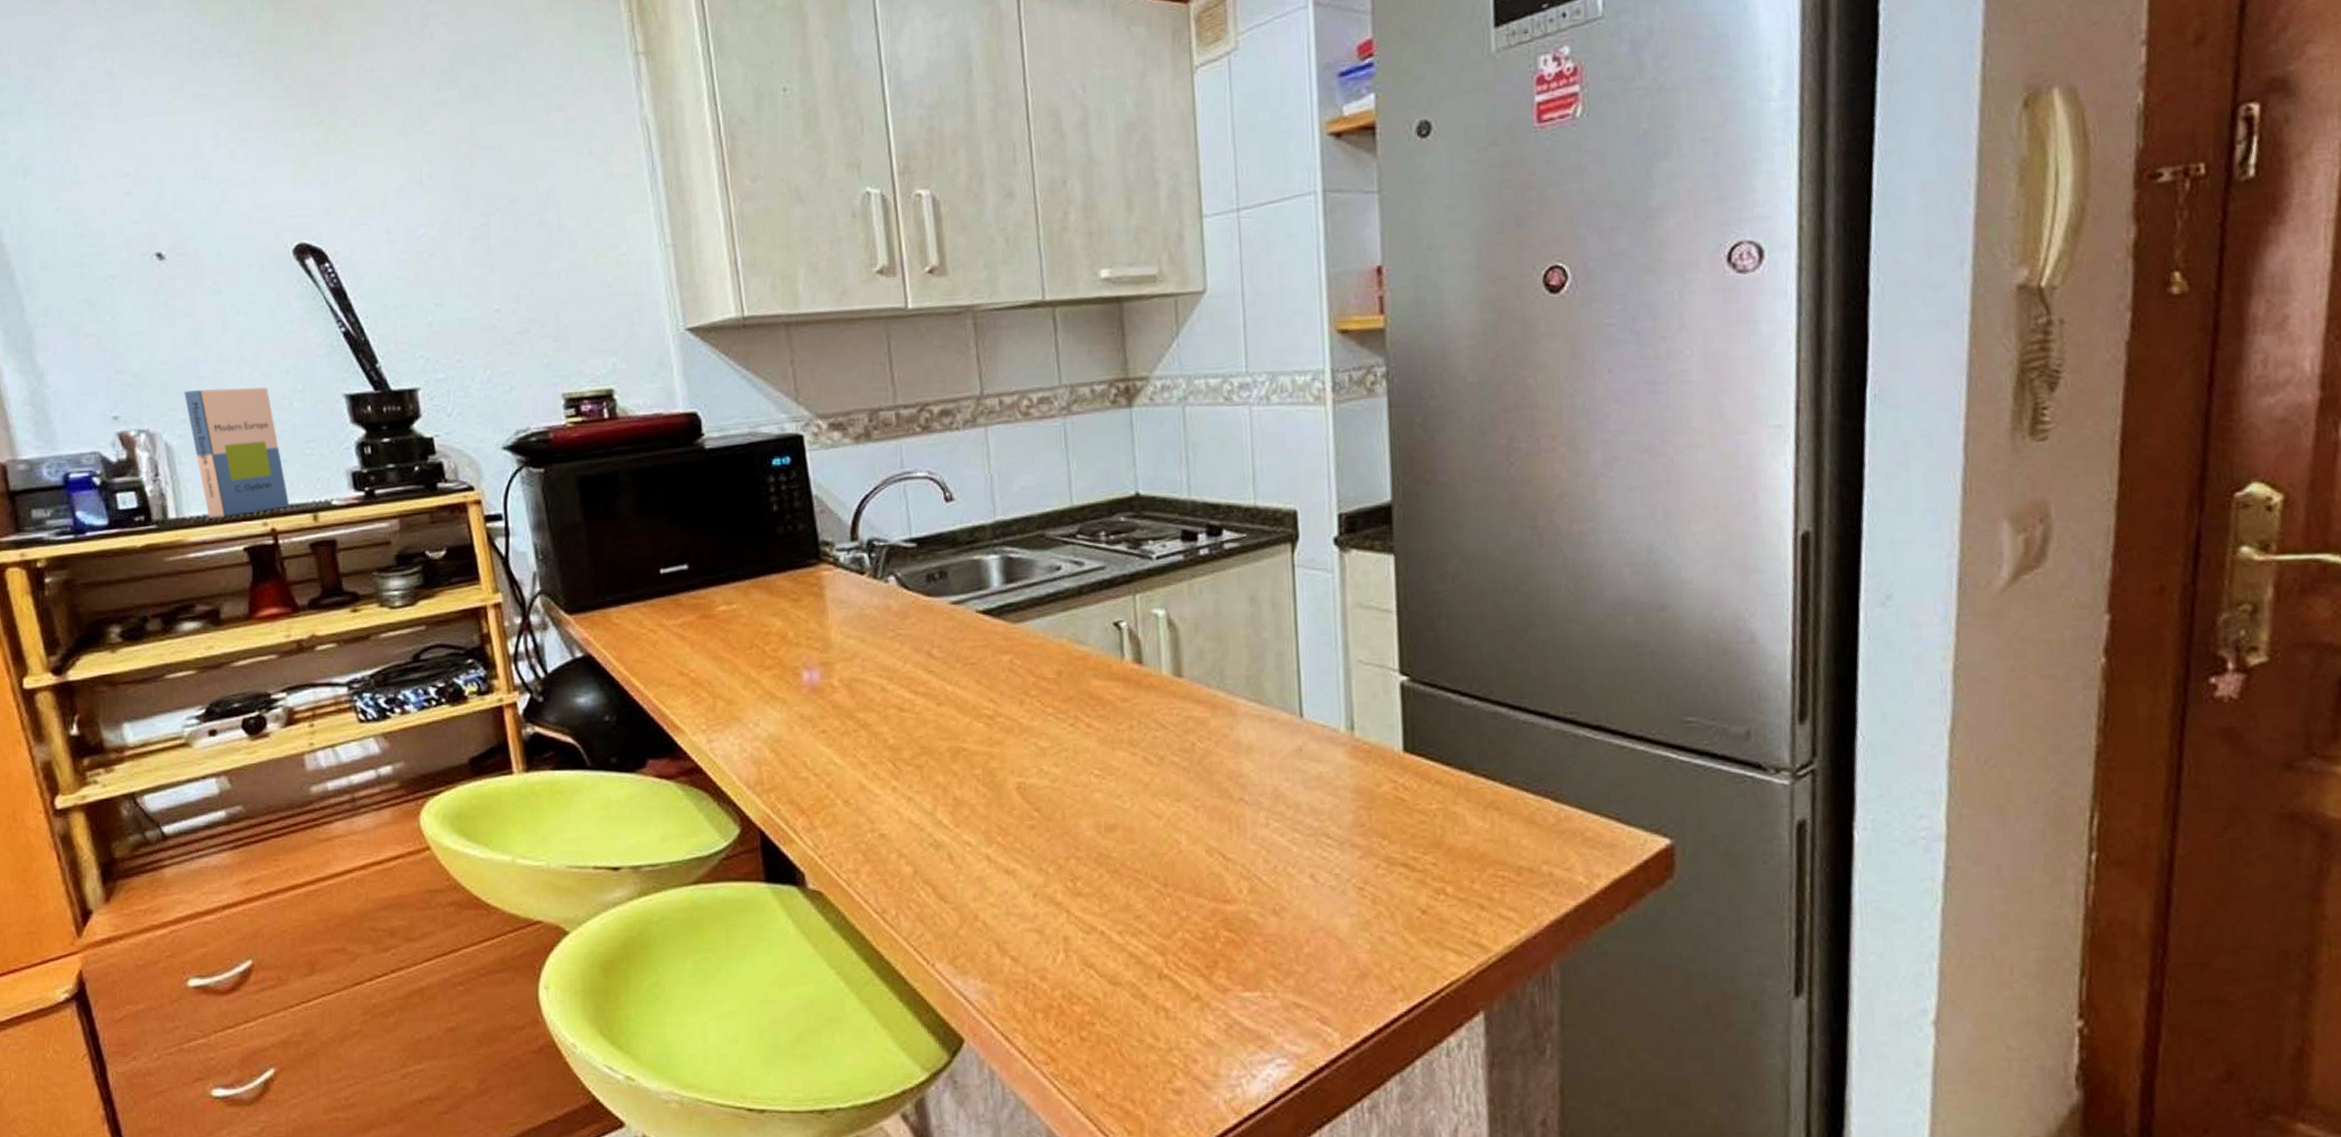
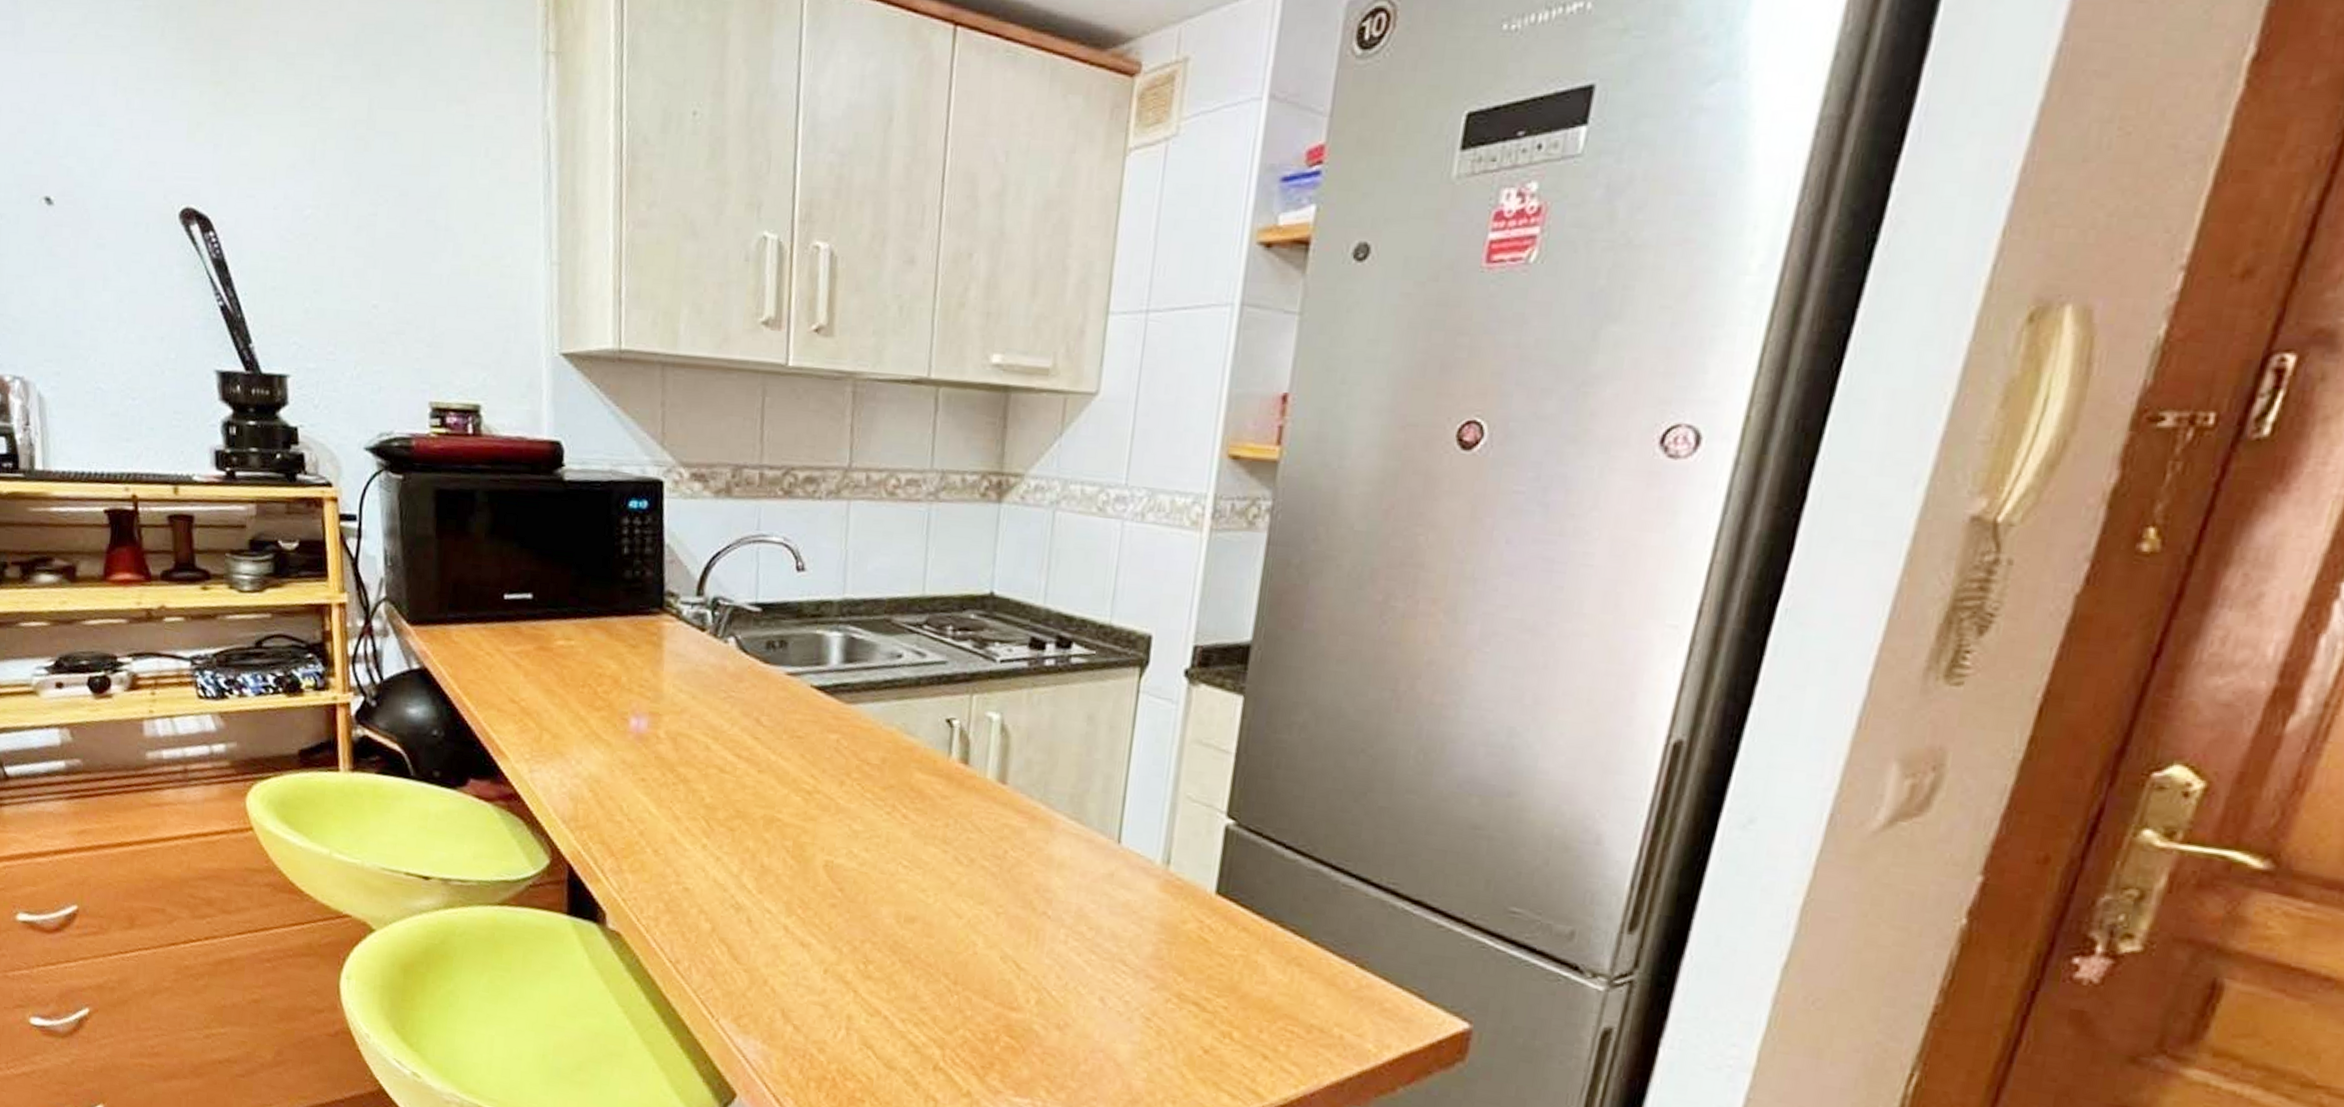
book: present [184,387,290,520] -> none [60,343,153,477]

